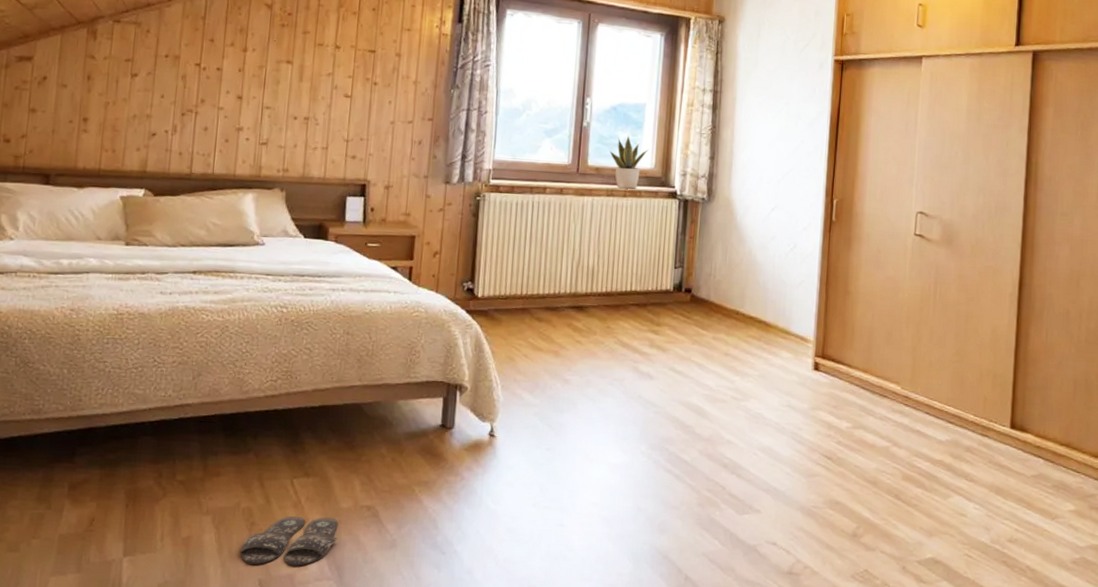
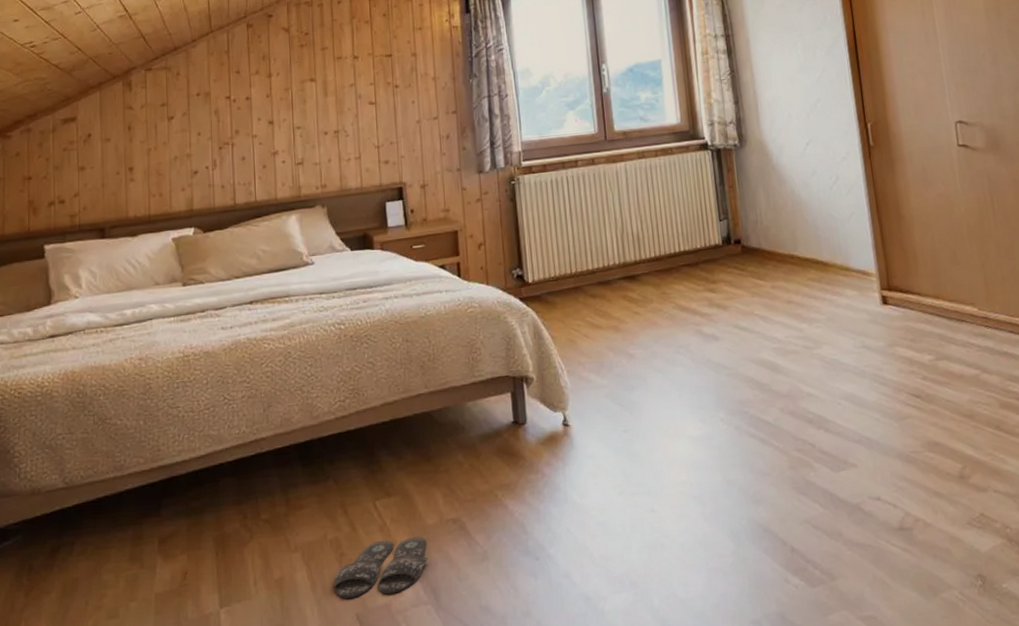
potted plant: present [609,135,649,190] -> none [633,94,672,150]

